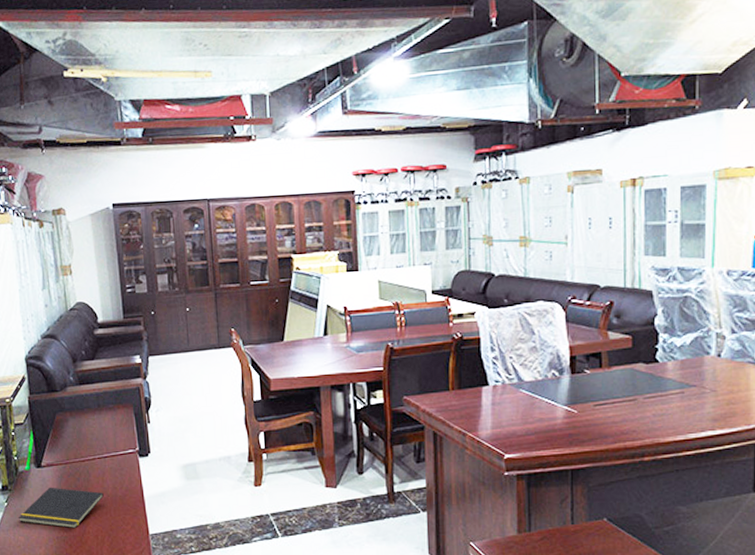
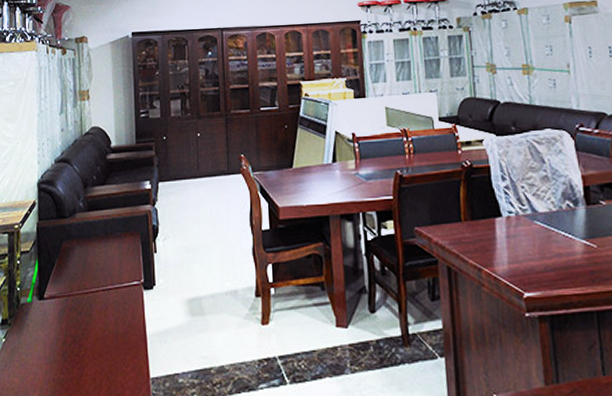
notepad: present [18,487,104,529] -> none [14,321,105,370]

